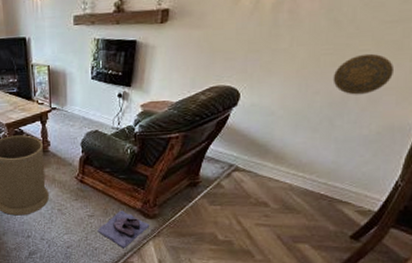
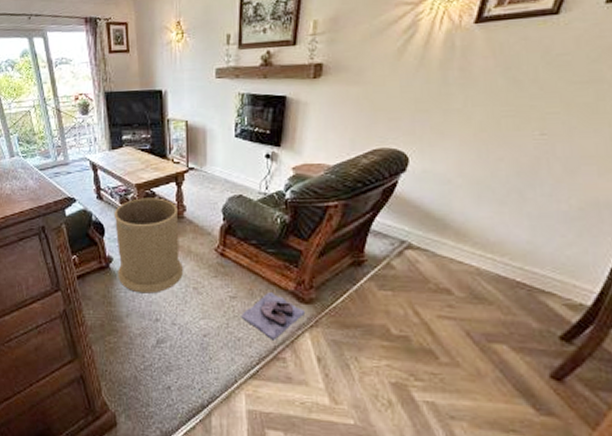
decorative plate: present [333,53,395,95] -> none [518,116,592,164]

